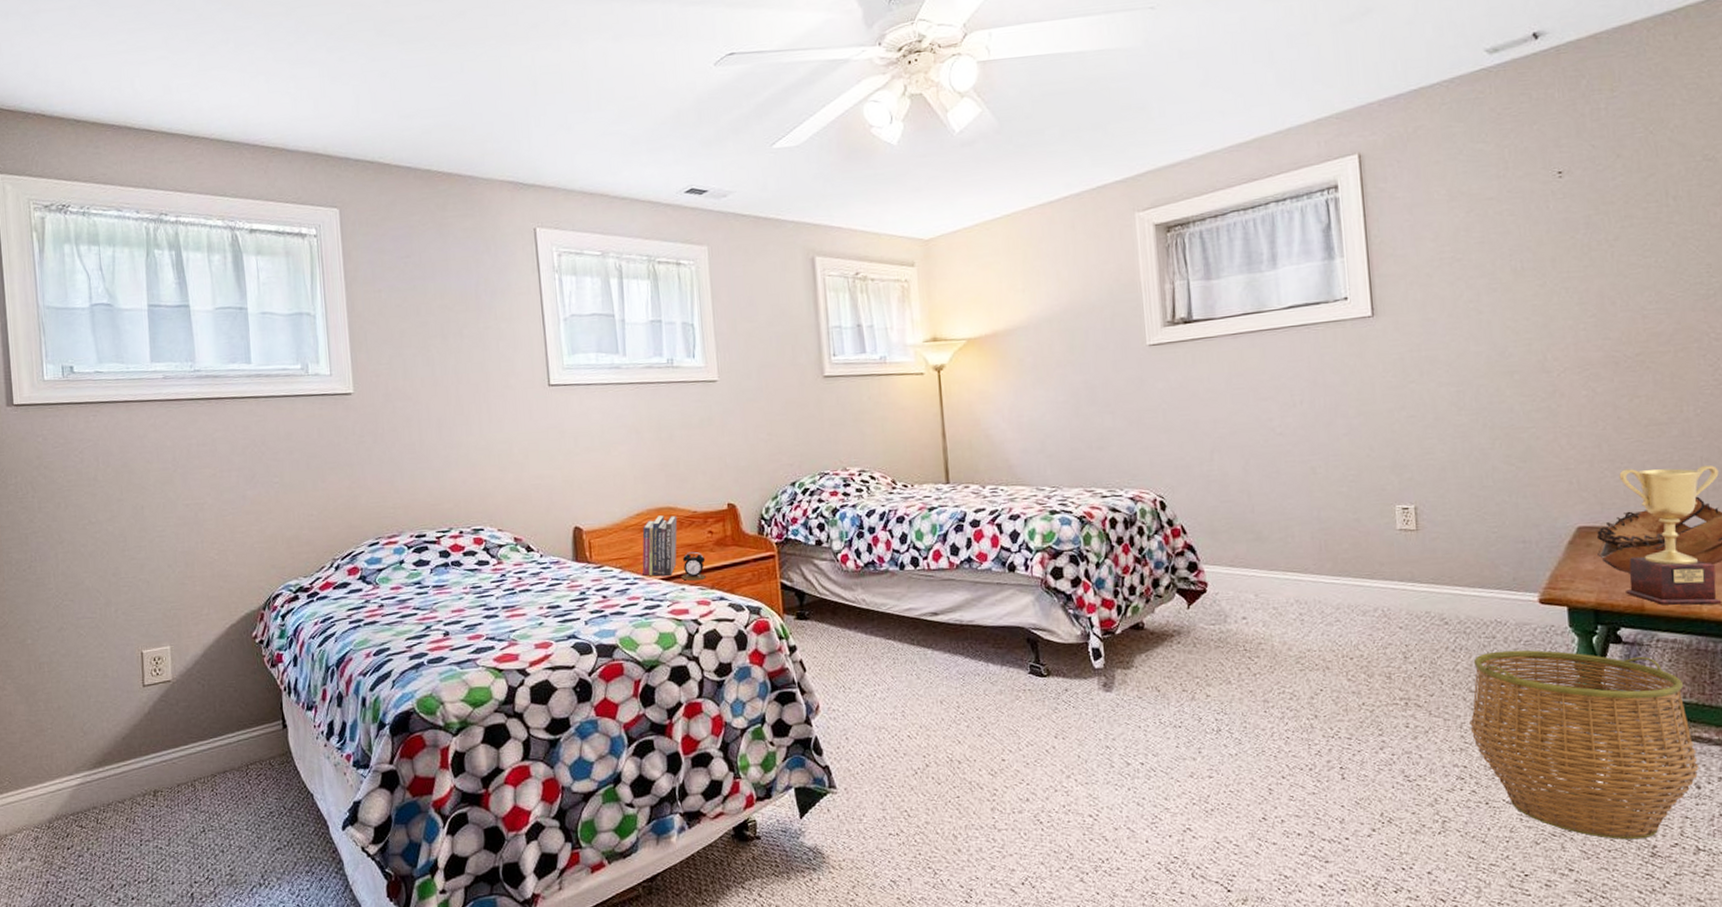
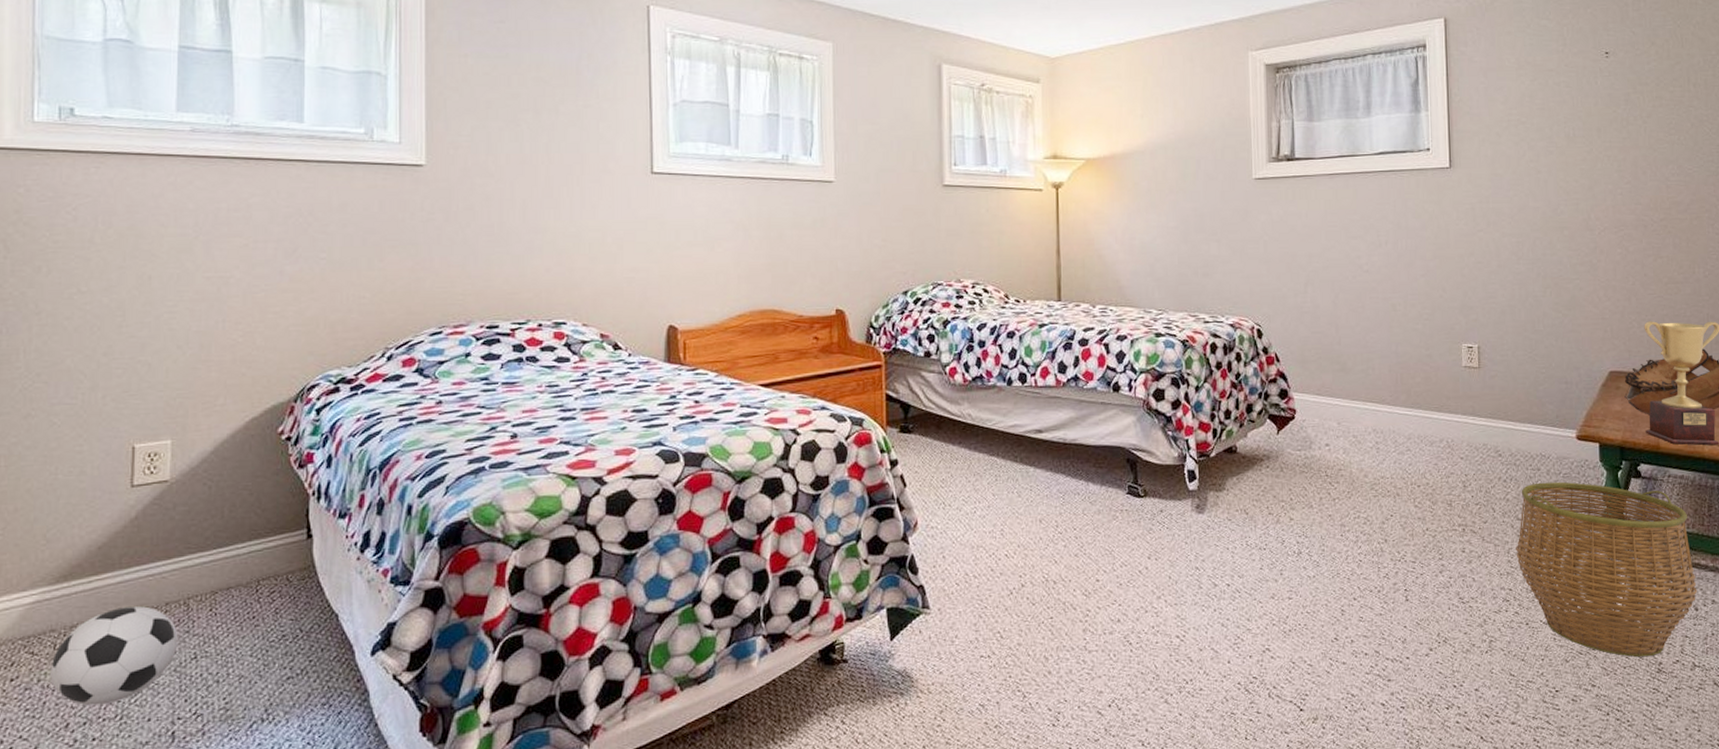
soccer ball: none [95,787,190,870] -> present [50,606,178,706]
books: present [642,515,678,577] -> none [740,318,782,383]
alarm clock: present [681,551,706,582] -> none [781,357,809,389]

